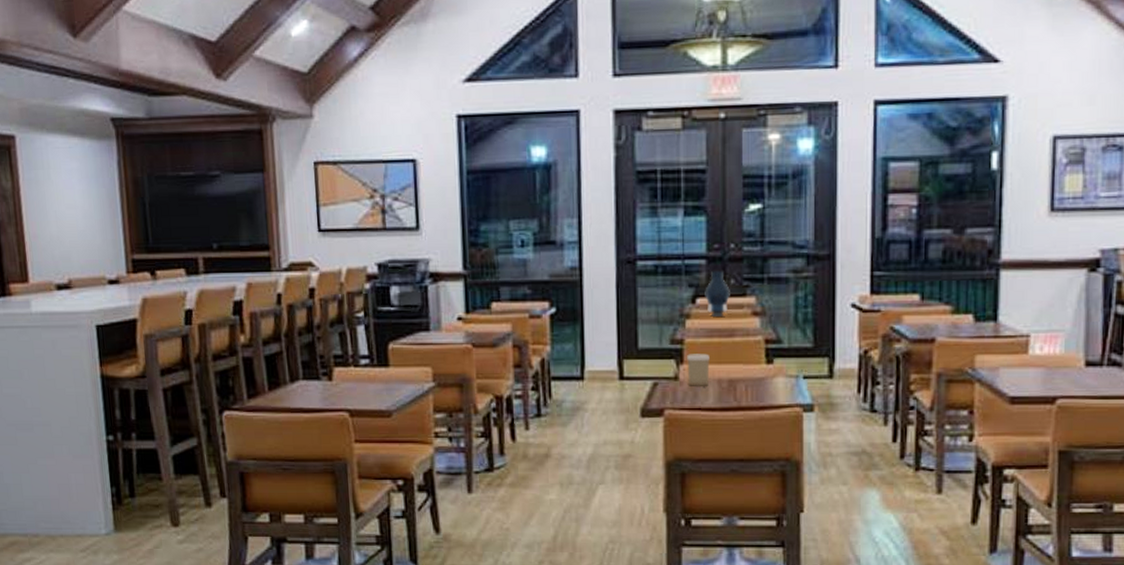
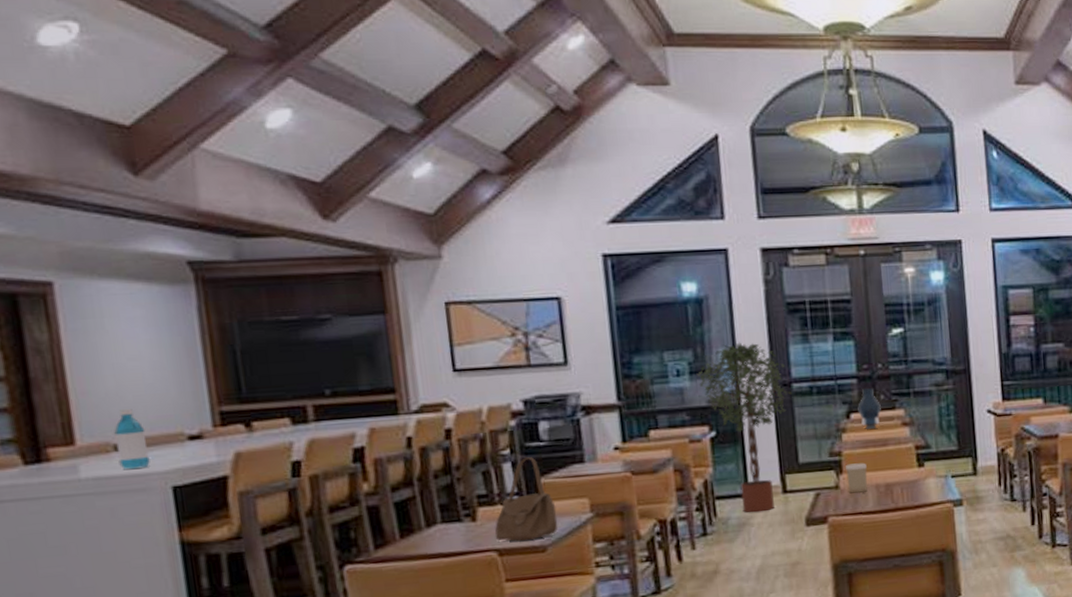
water bottle: none [56,253,81,308] -> present [114,409,150,470]
handbag: none [347,321,403,403] -> present [495,457,558,541]
potted tree: none [540,213,637,398] -> present [696,342,793,513]

